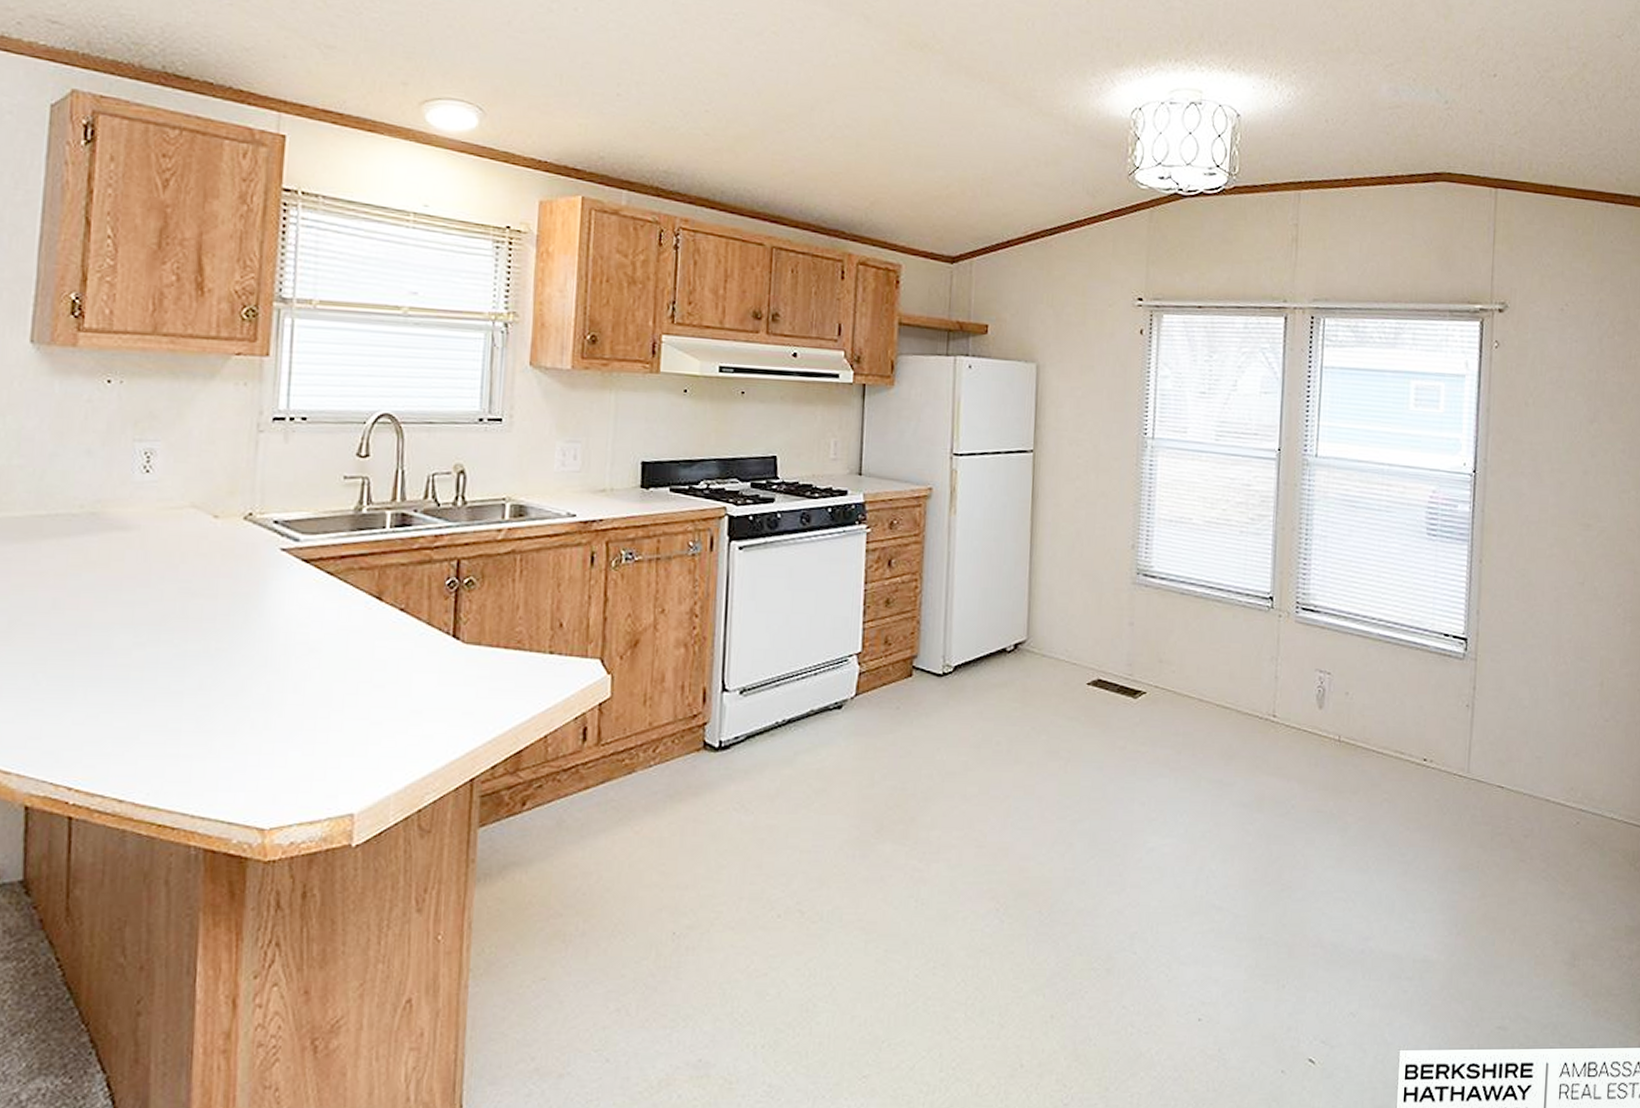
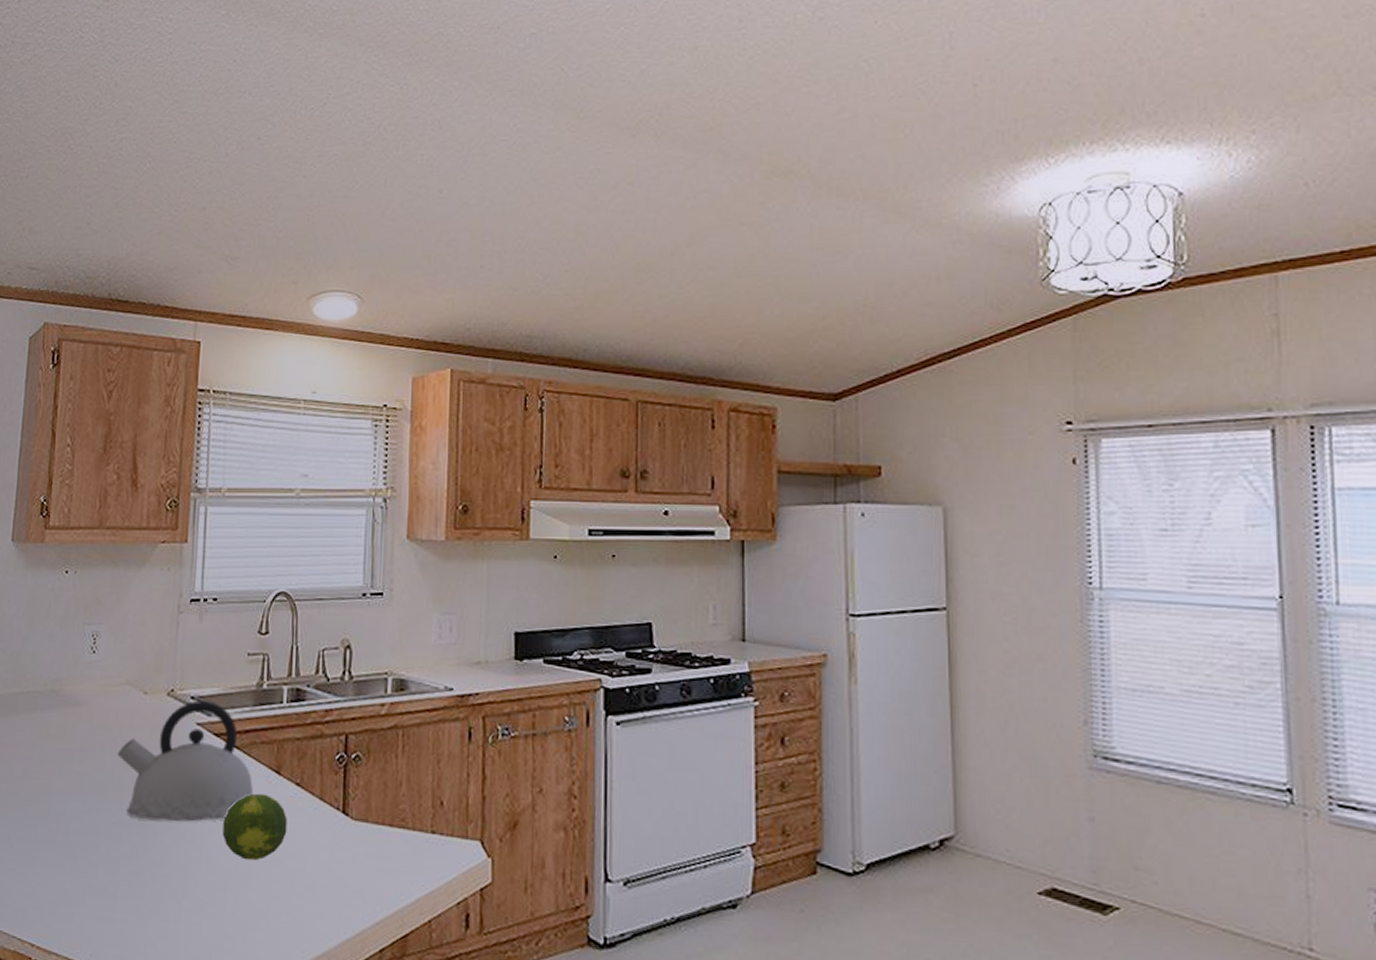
kettle: none [180,525,351,652] -> present [117,700,254,822]
fruit: none [313,620,390,688] -> present [222,793,288,861]

